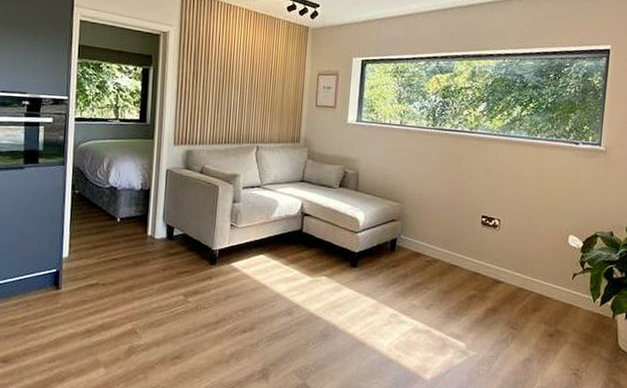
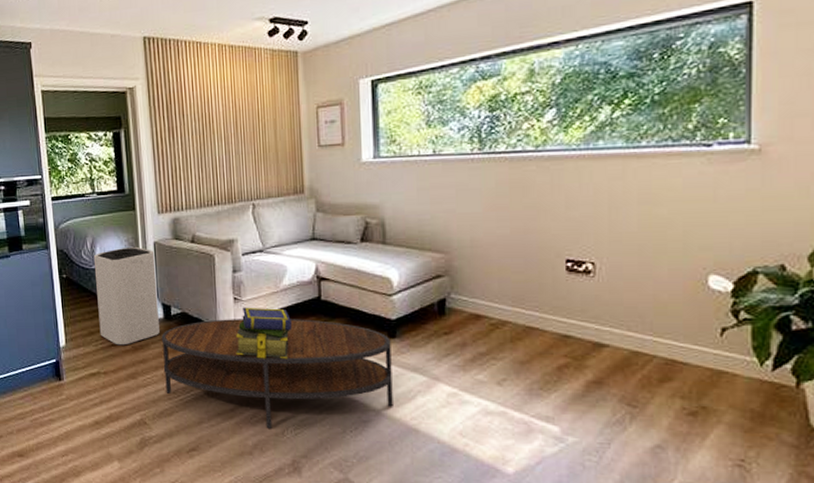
trash can: none [104,171,166,260] -> present [93,246,160,346]
coffee table: none [159,242,353,340] -> present [161,319,393,428]
stack of books: none [226,233,276,281] -> present [236,307,292,359]

